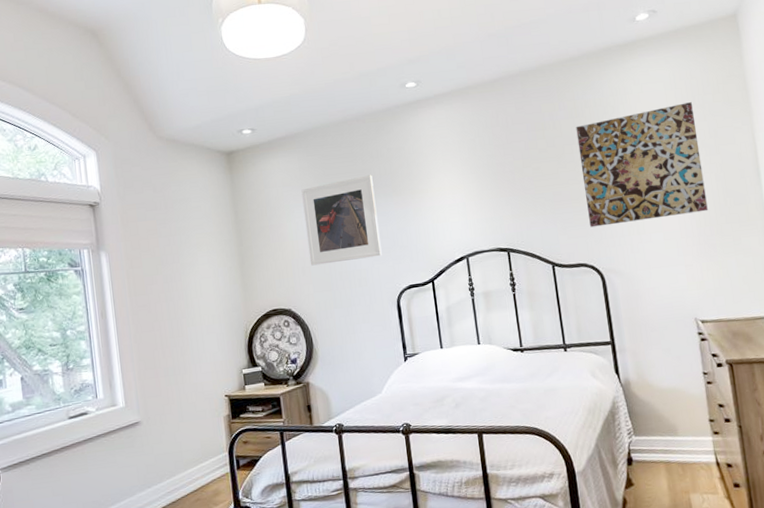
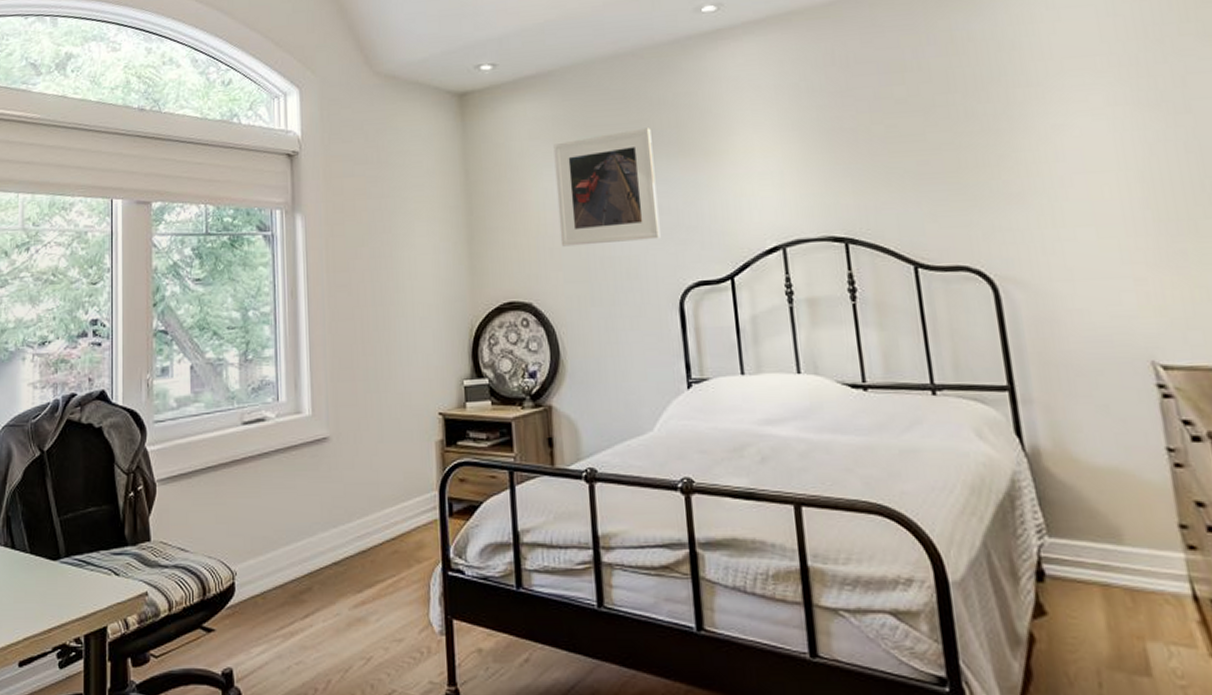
wall art: present [576,102,708,228] -> none [953,35,1172,214]

